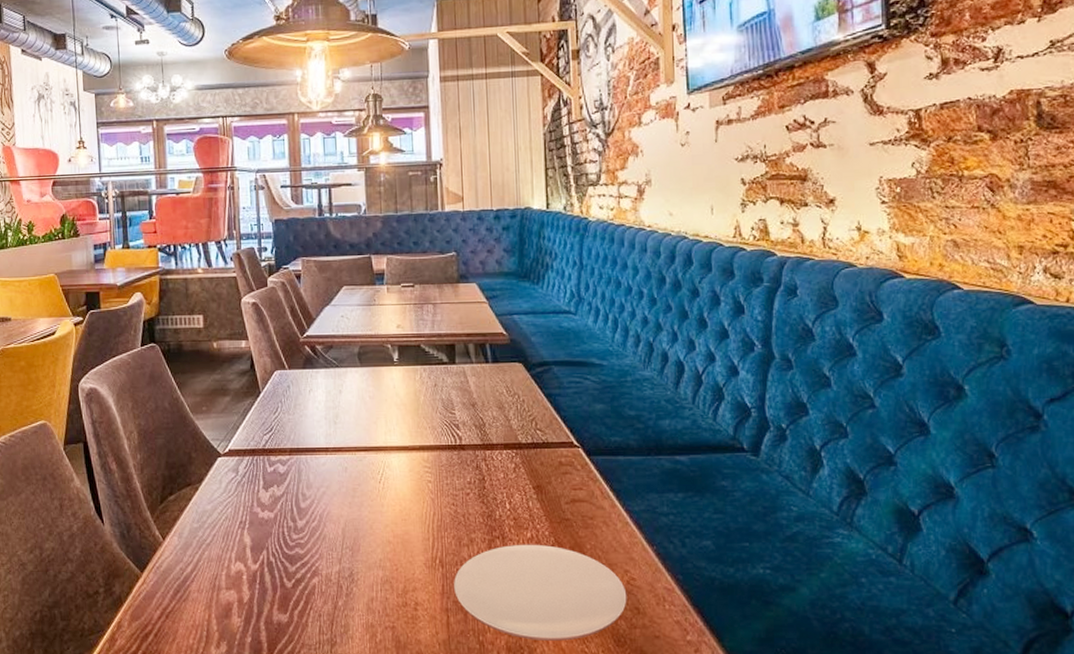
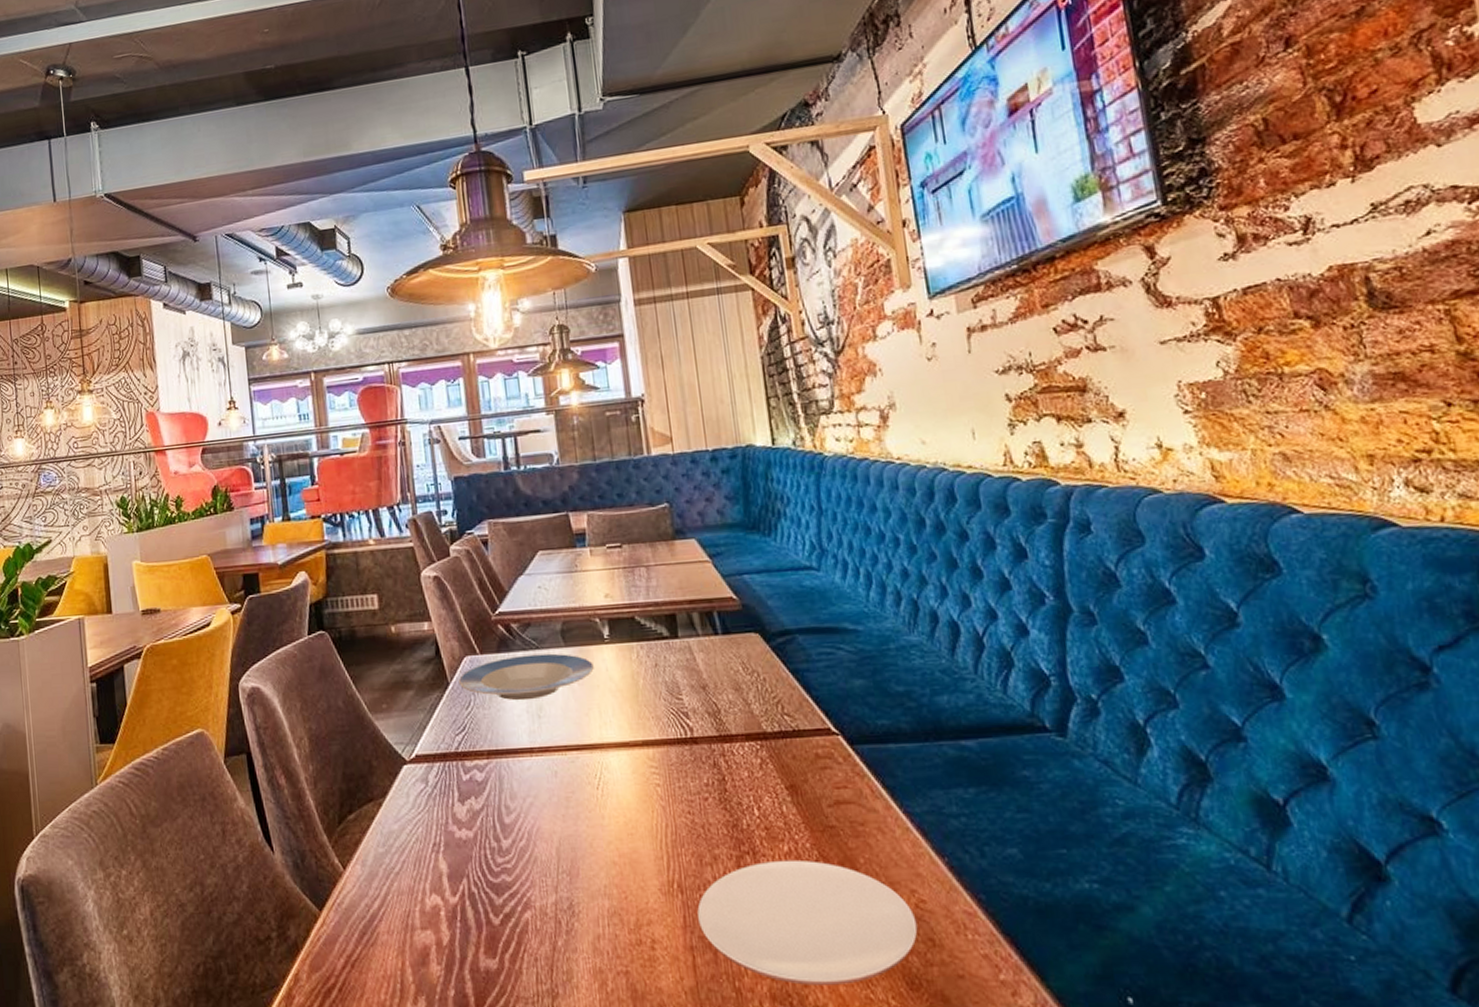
plate: none [268,371,384,409] -> present [458,653,594,701]

